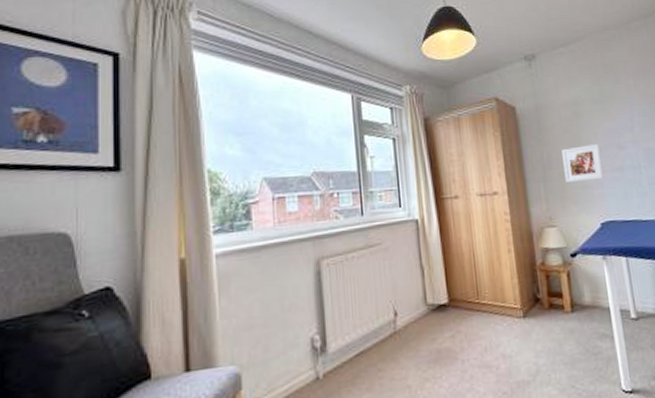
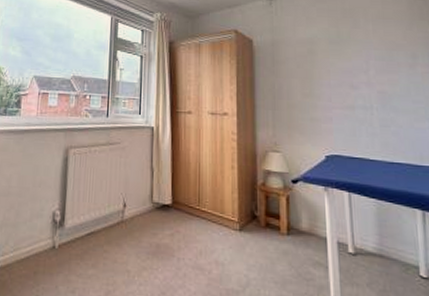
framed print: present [562,143,605,182] -> none [293,80,334,115]

